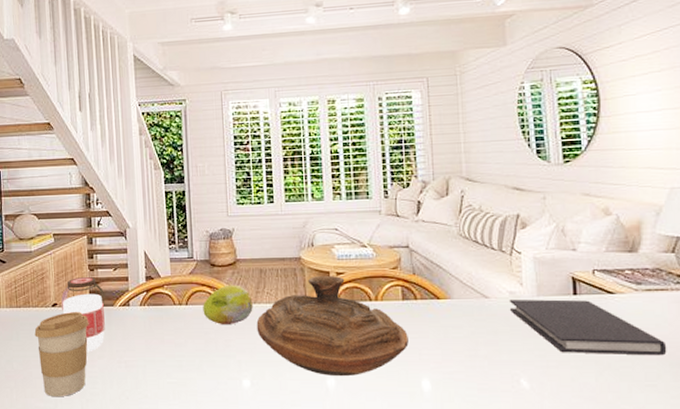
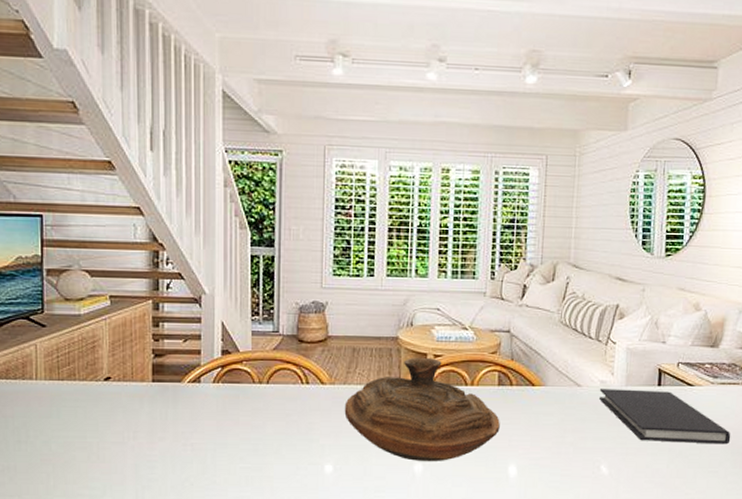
coffee cup: present [34,311,89,397] -> none [80,386,150,484]
jar: present [61,276,105,352] -> none [117,347,170,434]
fruit: present [203,284,253,324] -> none [286,363,342,406]

